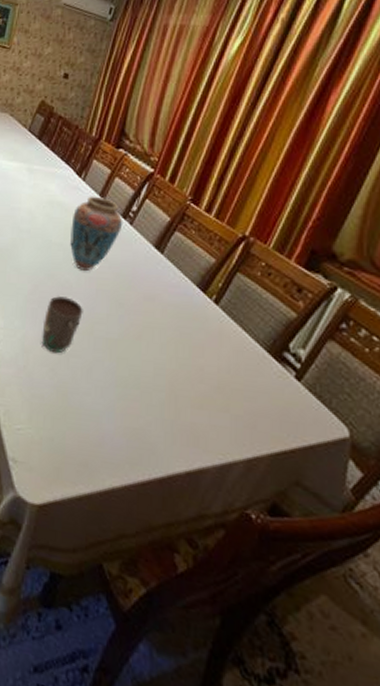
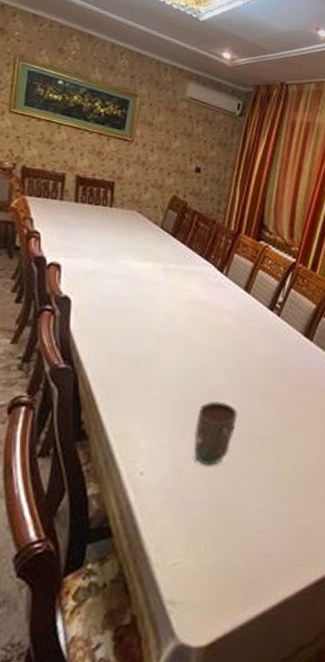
vase: present [70,196,123,271] -> none [216,290,271,370]

